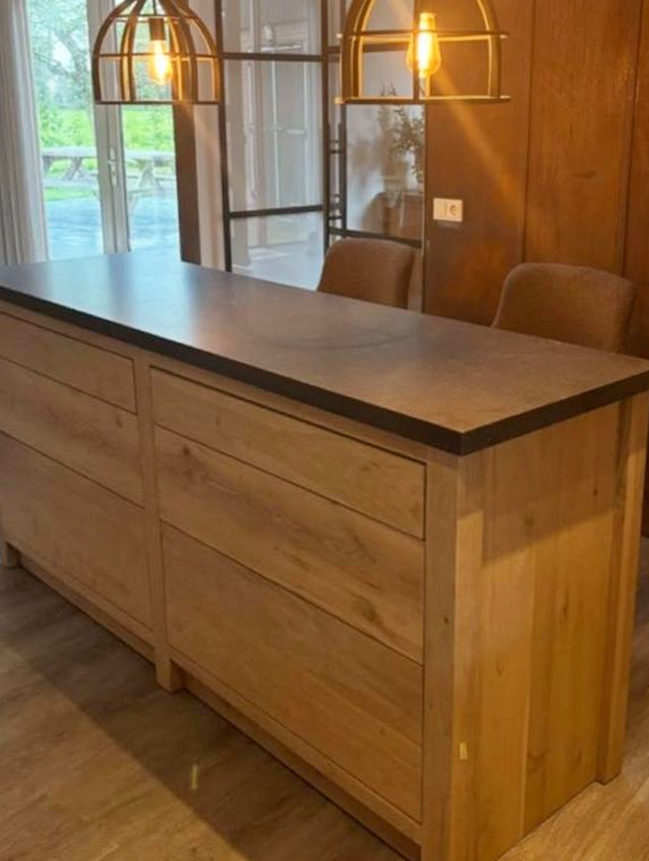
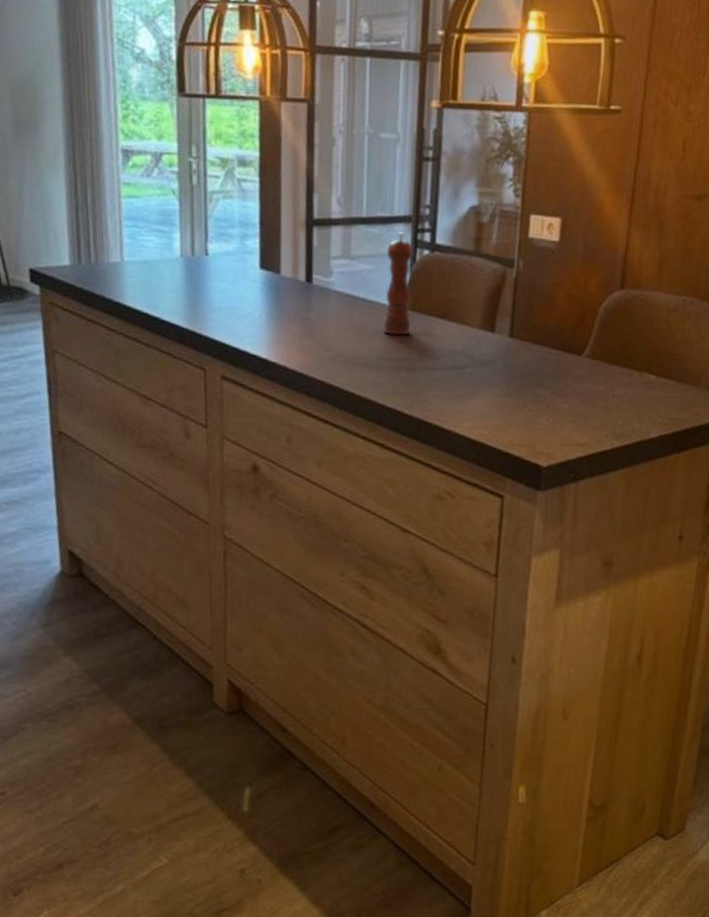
pepper mill: none [301,220,328,318] -> present [384,232,414,336]

